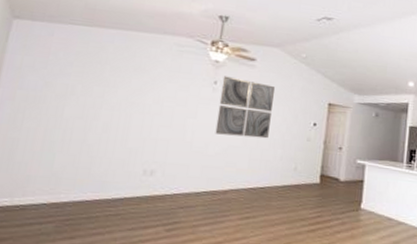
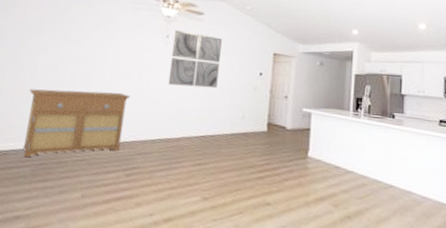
sideboard: none [45,136,173,213] -> present [23,89,131,158]

